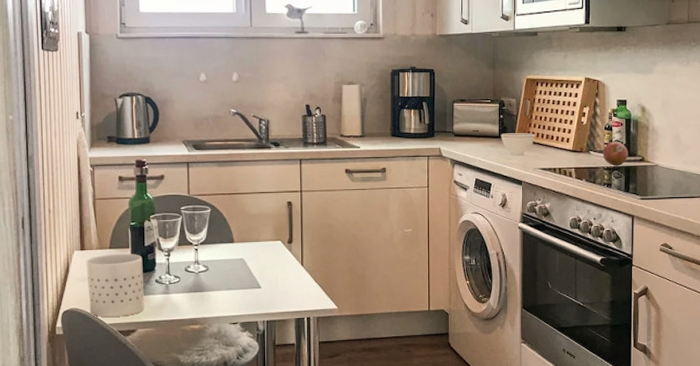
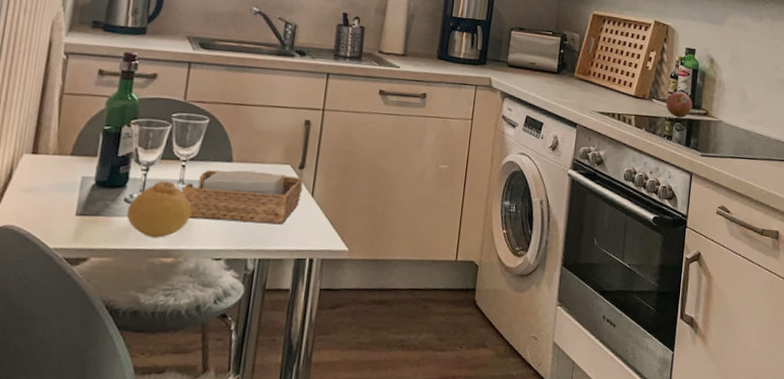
mug: present [86,253,145,317] -> none [30,161,113,241]
fruit: none [159,263,208,310] -> present [126,181,191,238]
napkin holder: none [198,248,294,292] -> present [182,170,303,225]
bowl: present [500,133,536,156] -> none [558,69,597,96]

